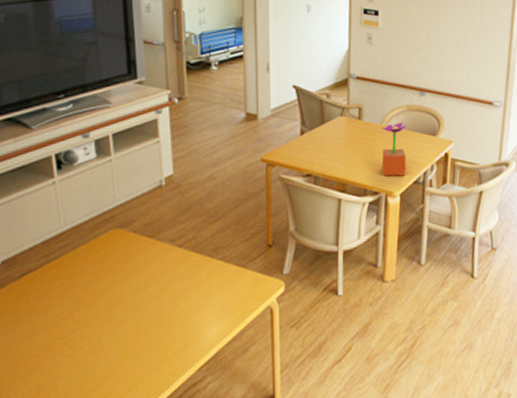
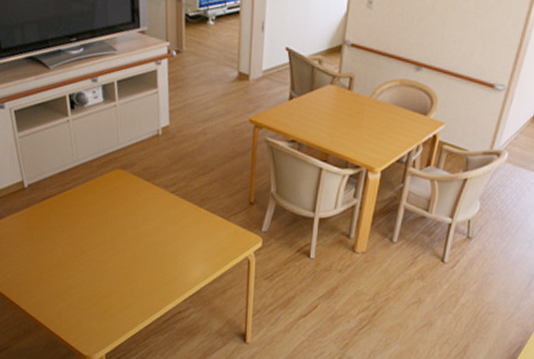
potted flower: present [381,123,407,177] -> none [366,97,397,153]

